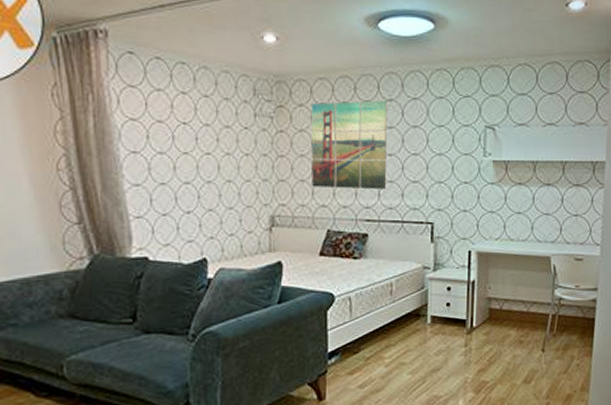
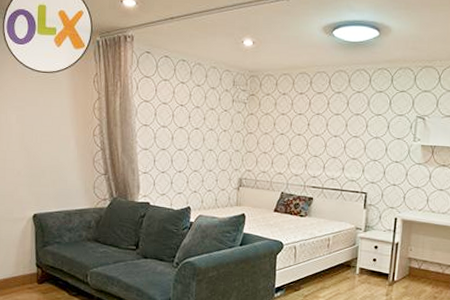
wall art: present [311,100,388,190] -> none [272,92,336,163]

